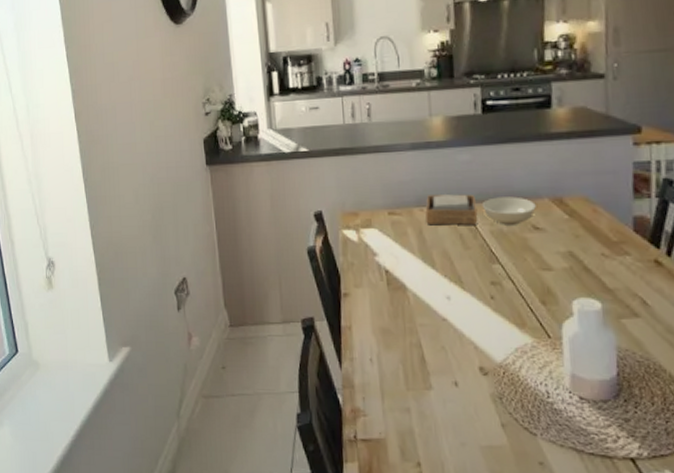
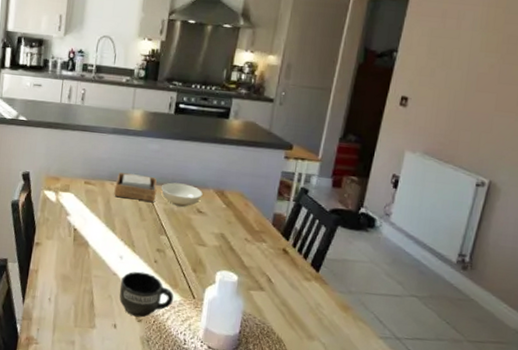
mug: none [453,312,524,370] -> present [119,271,174,318]

